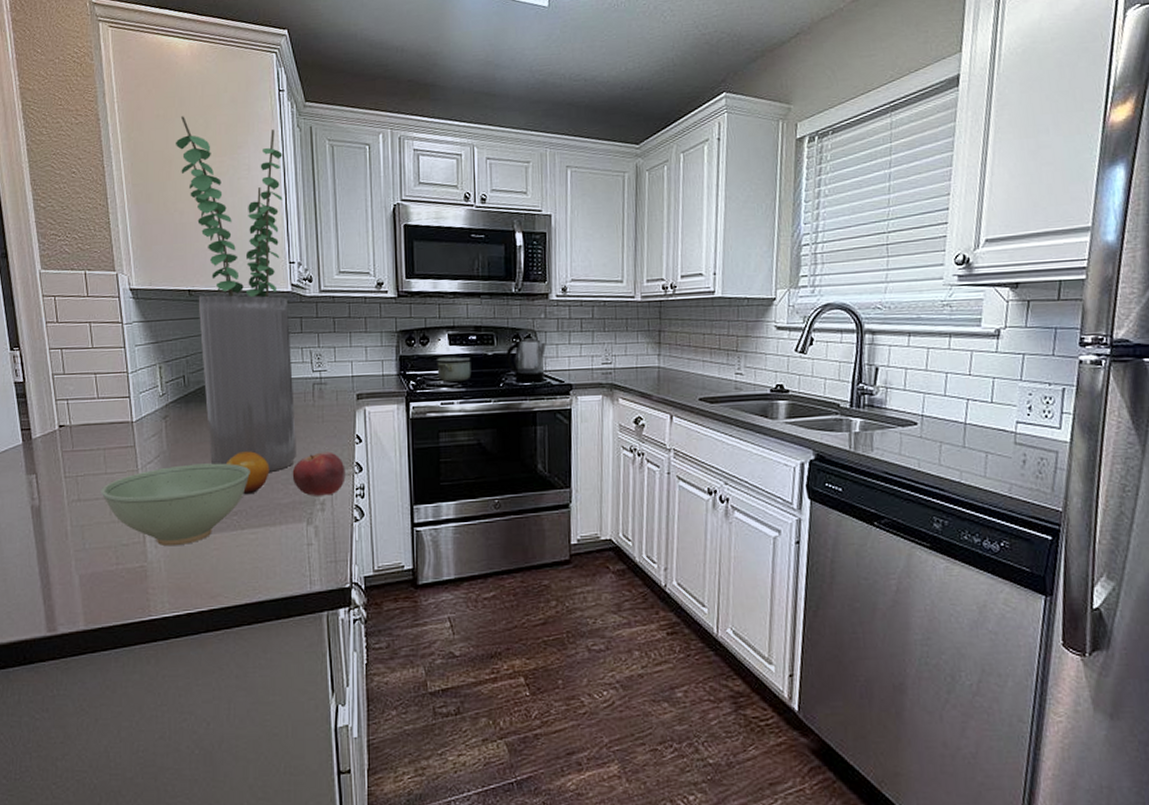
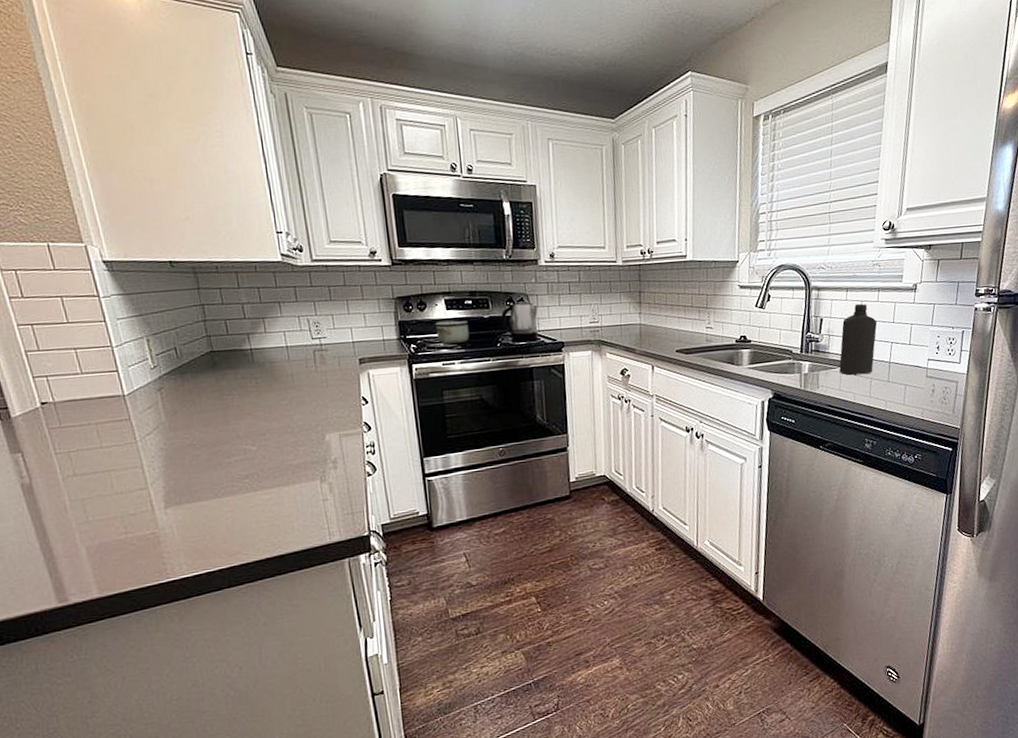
bowl: present [100,463,250,547] -> none [98,430,258,513]
vase: present [175,116,298,472] -> none [134,78,305,436]
fruit: present [227,451,270,495] -> none [231,417,278,459]
fruit: present [292,452,346,498] -> none [300,414,355,457]
bottle: none [899,351,948,438] -> present [839,303,877,375]

